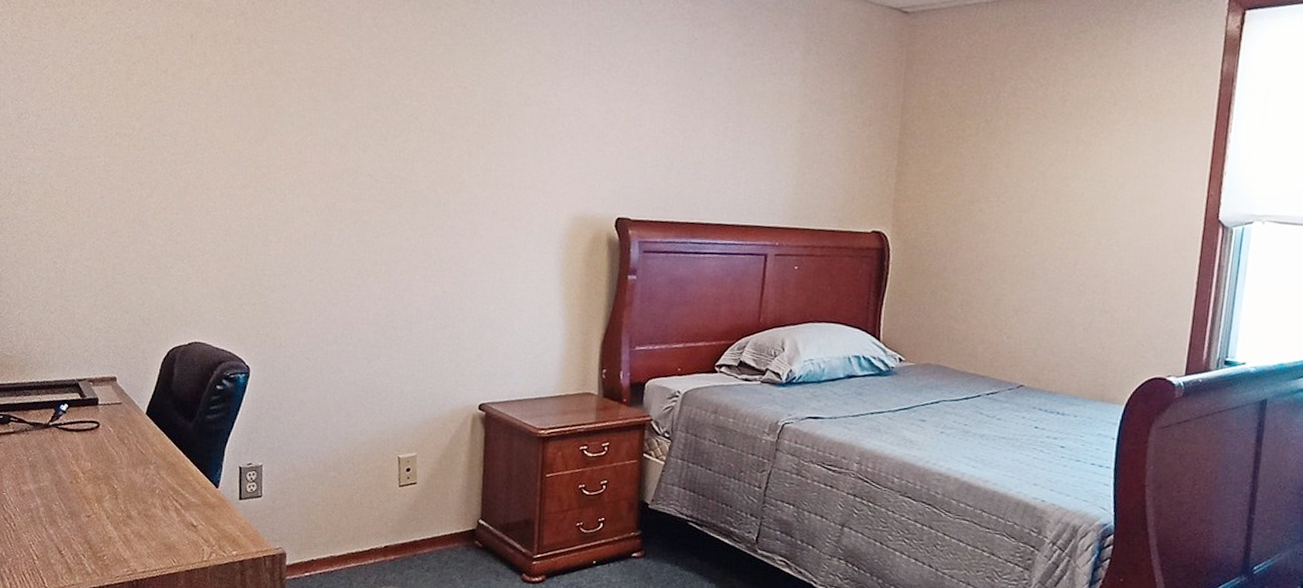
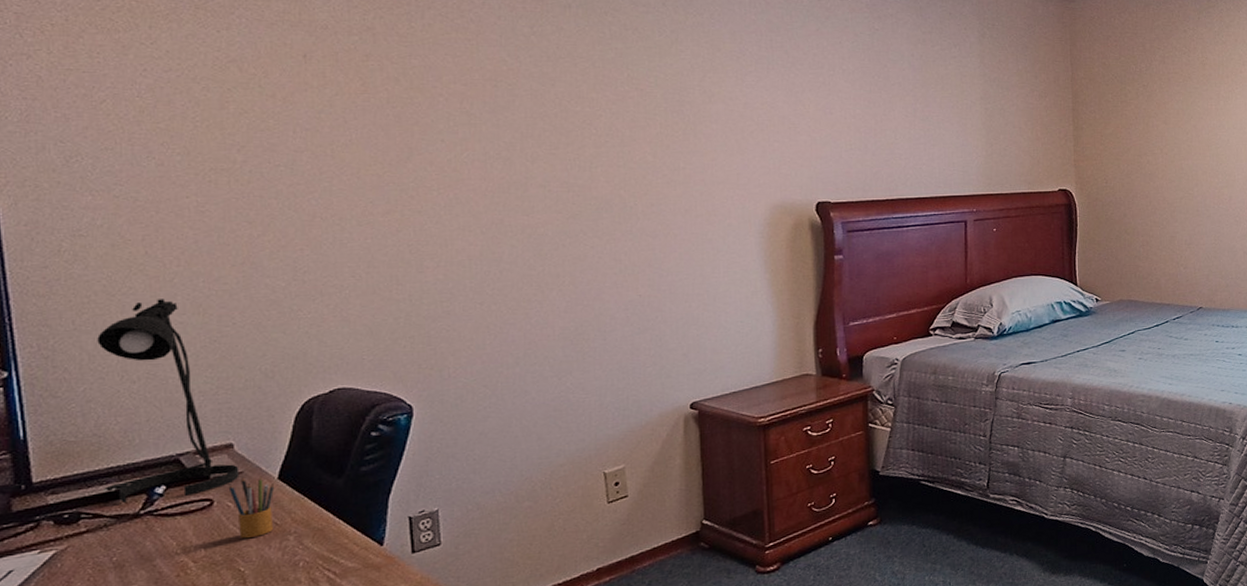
desk lamp: none [25,243,119,416] -> present [97,299,240,504]
pencil box: none [110,408,144,462] -> present [228,476,275,539]

